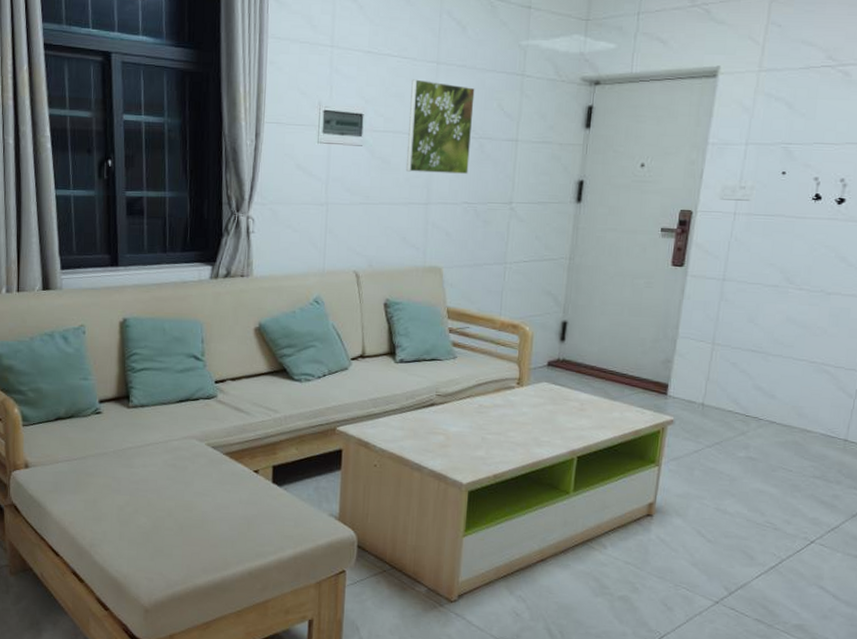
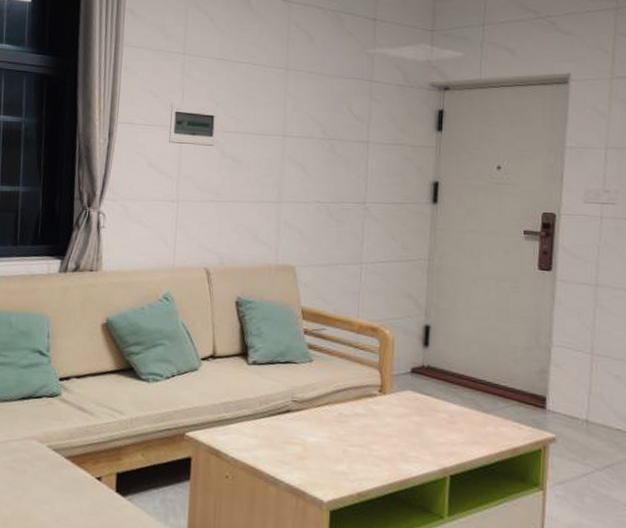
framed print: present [406,79,475,175] -> none [257,84,324,175]

